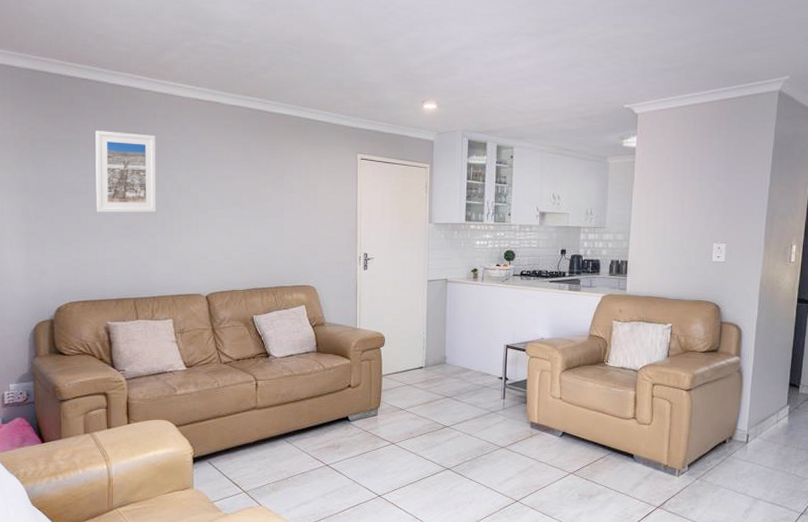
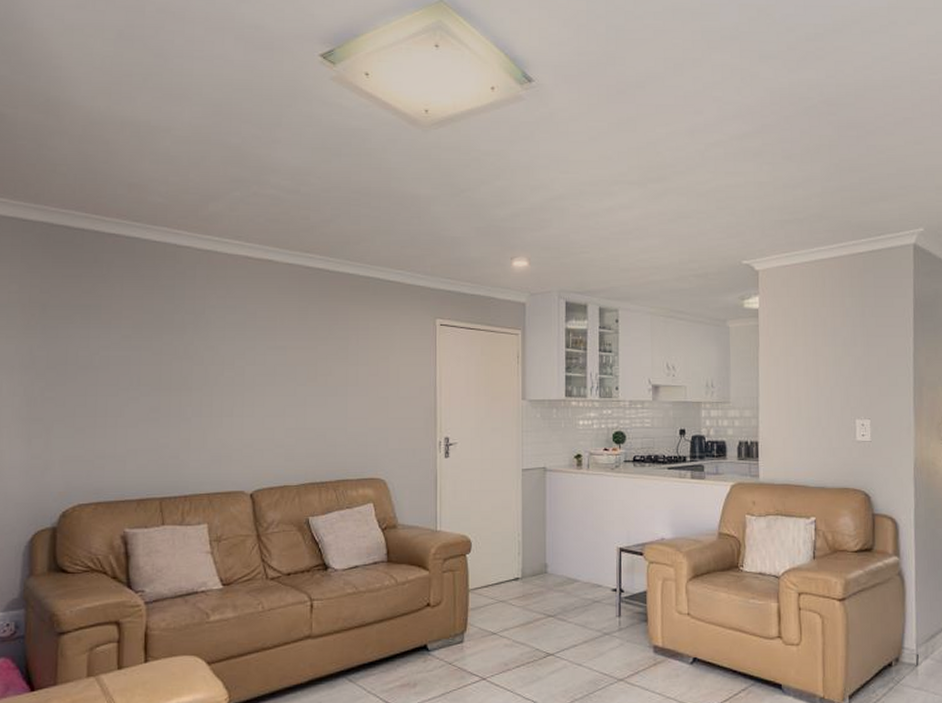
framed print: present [95,131,156,213] -> none [117,294,195,392]

